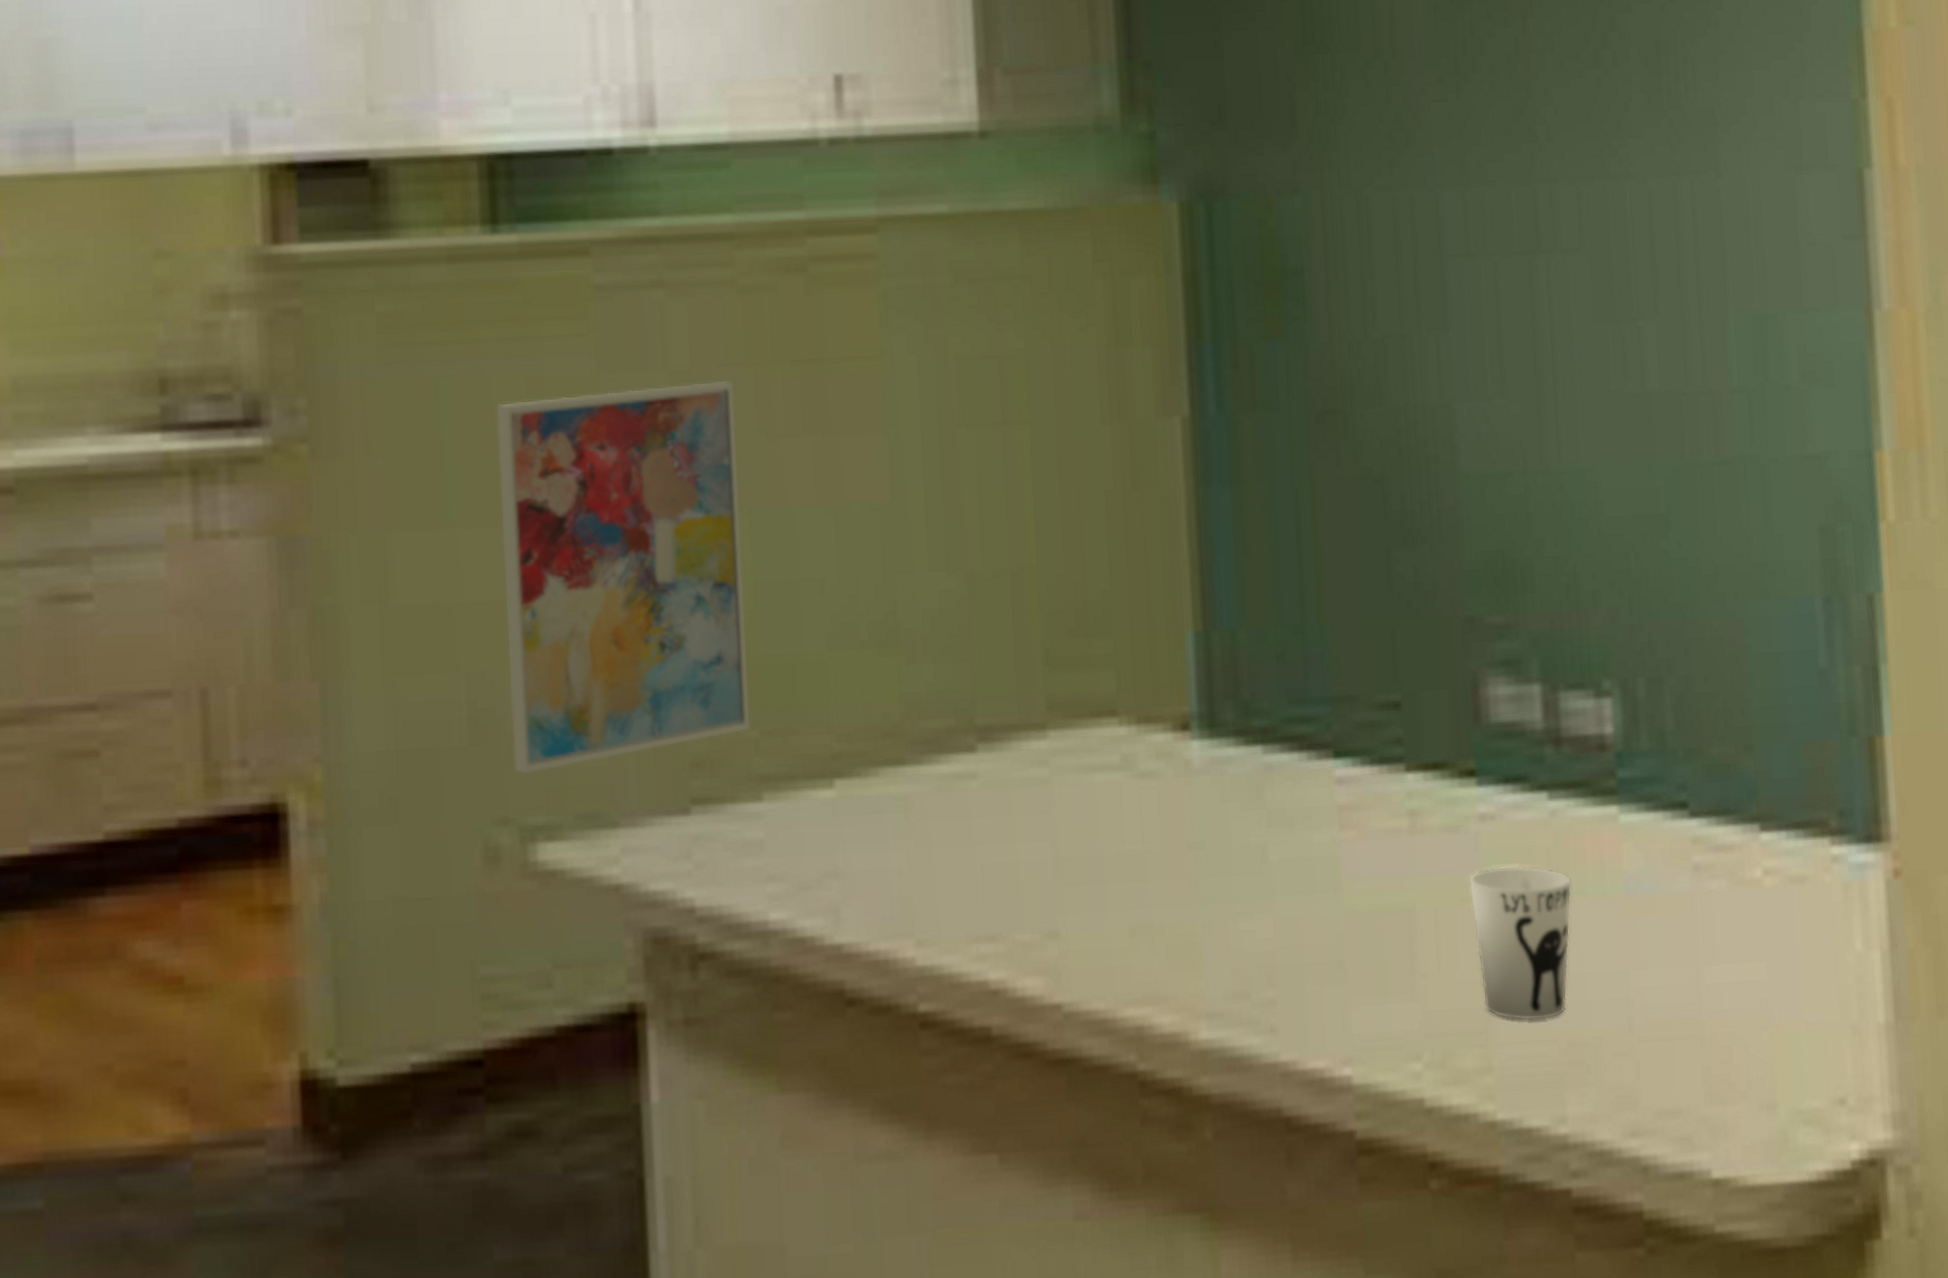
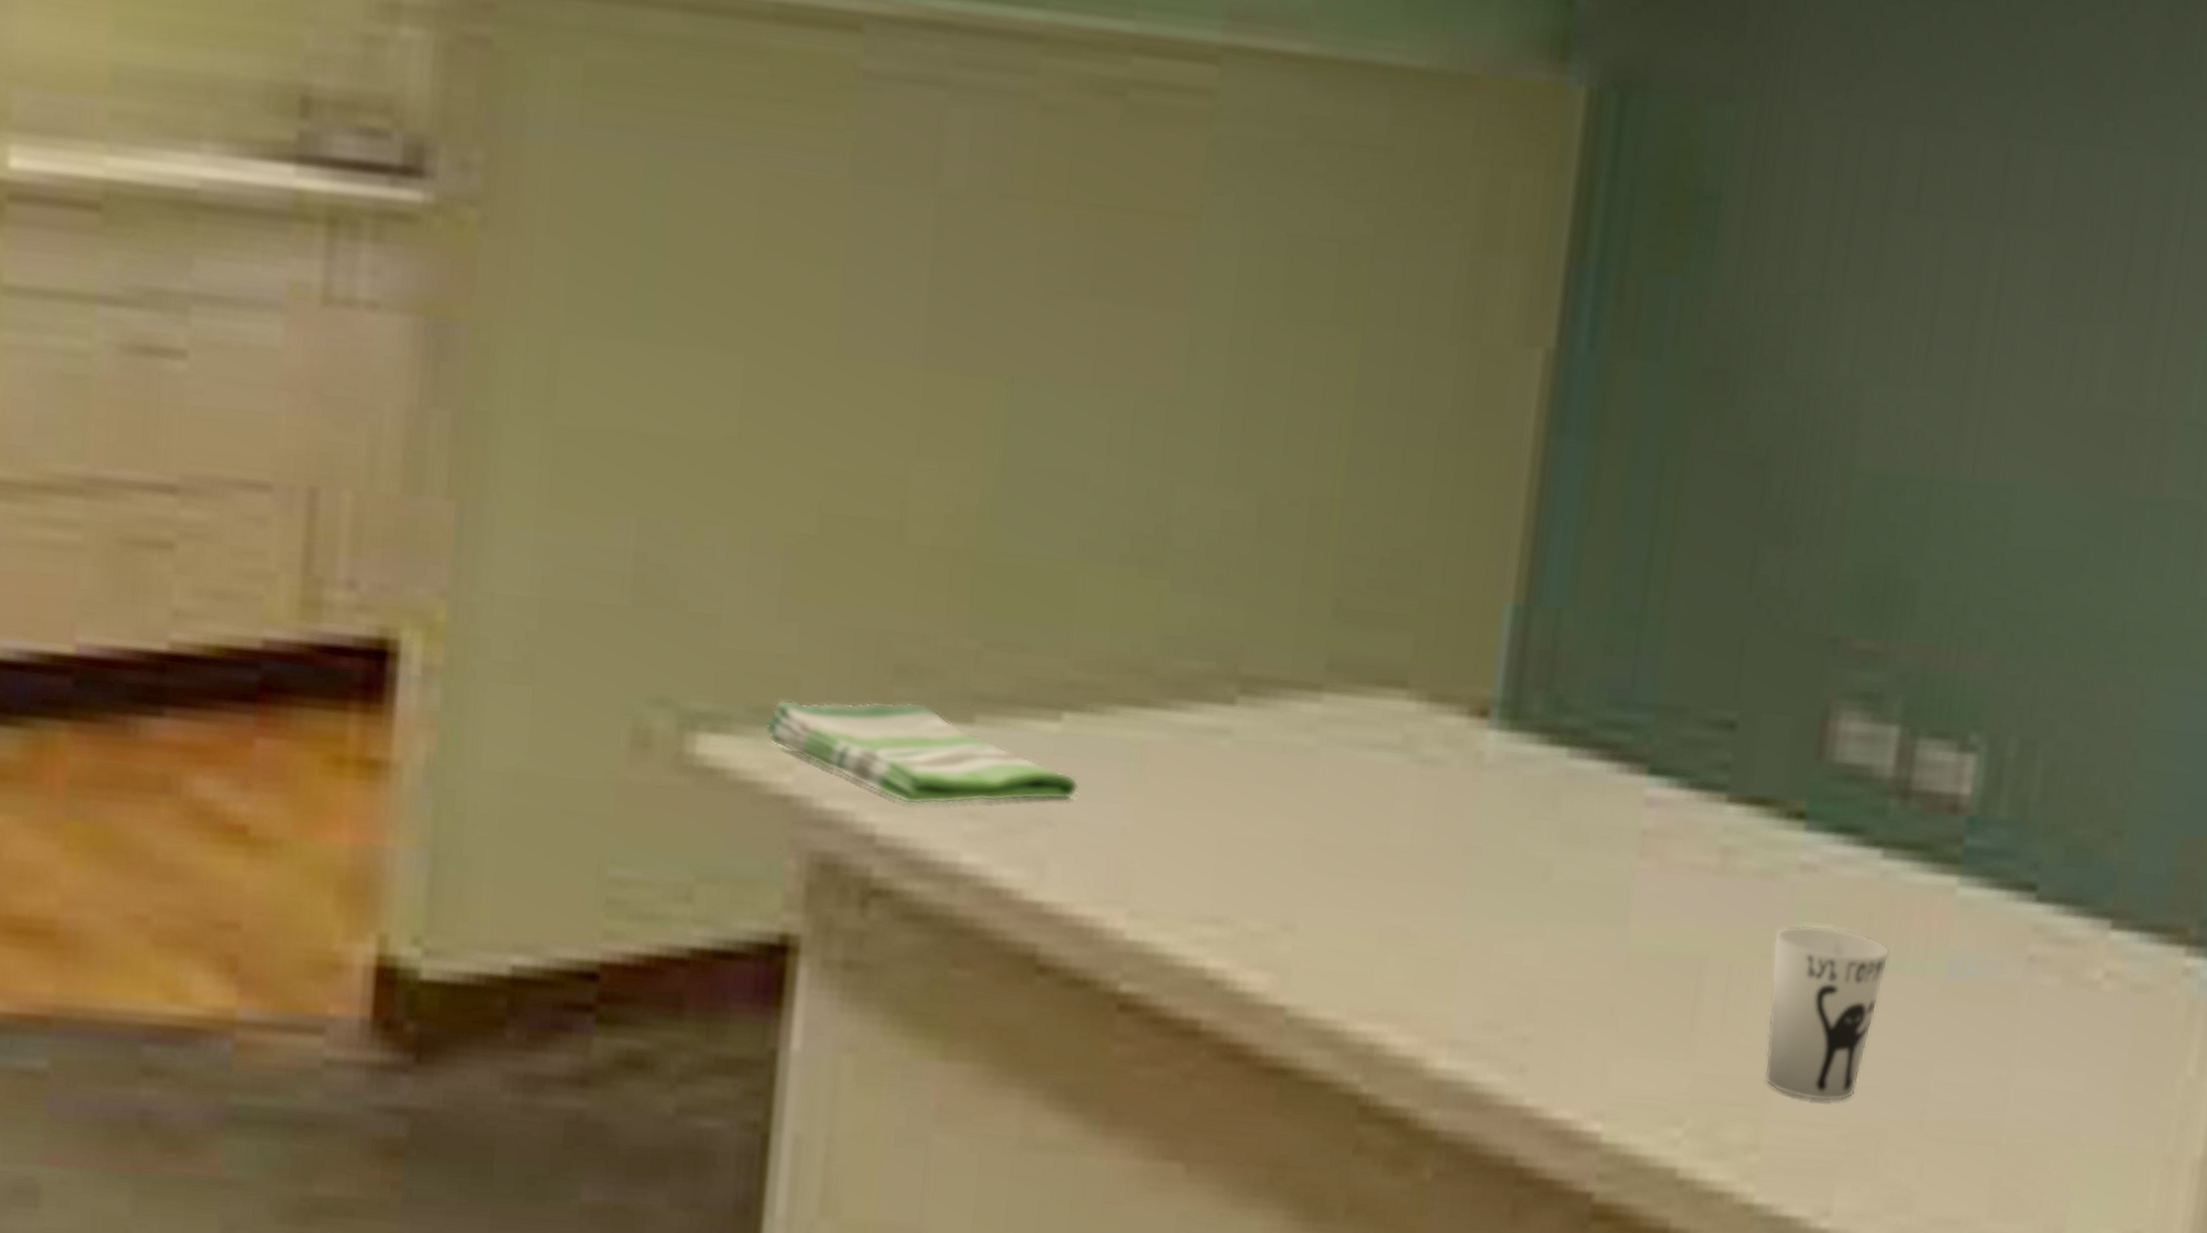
wall art: present [495,380,751,774] -> none [681,198,1016,651]
dish towel: none [591,789,857,877] -> present [764,699,1079,805]

